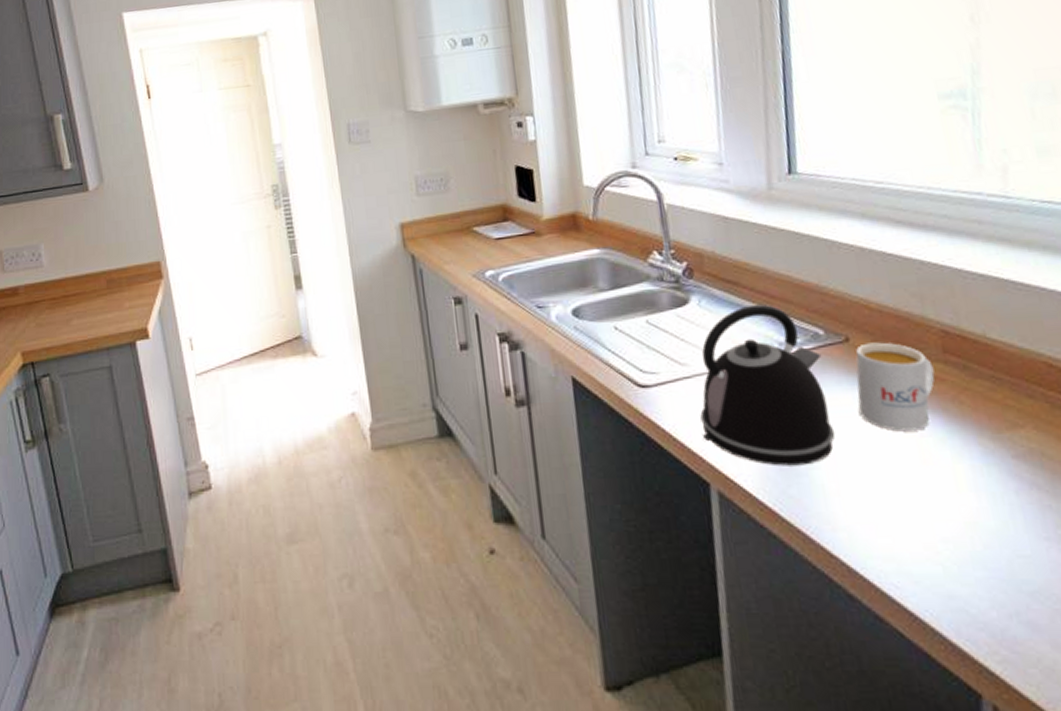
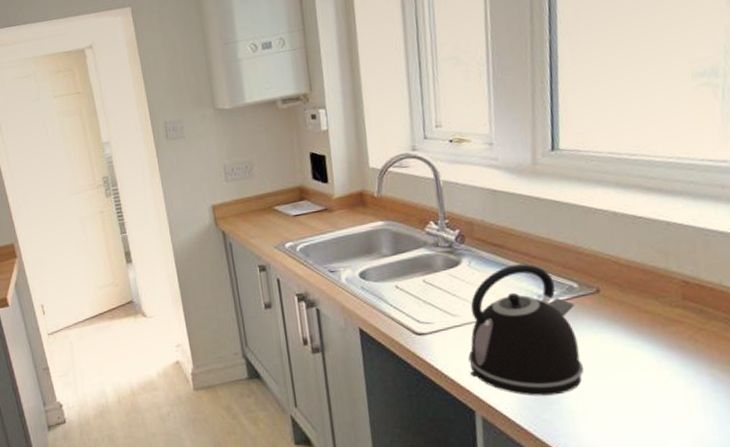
mug: present [855,342,935,432] -> none [605,292,675,366]

